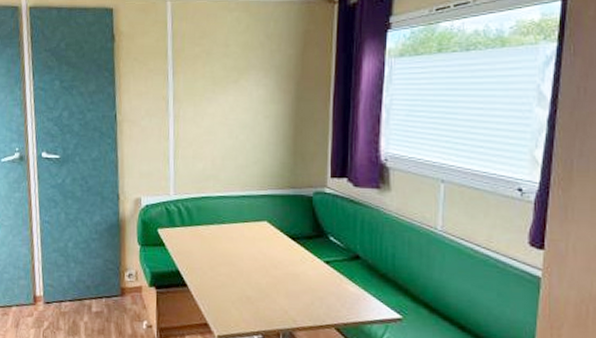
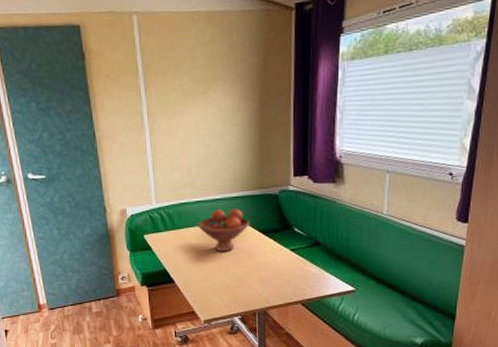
fruit bowl: none [218,207,278,257] -> present [198,209,250,252]

